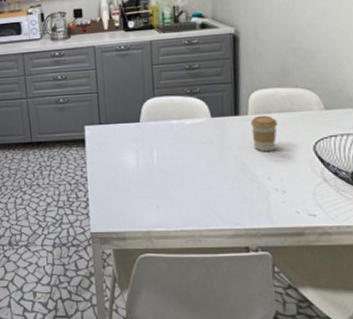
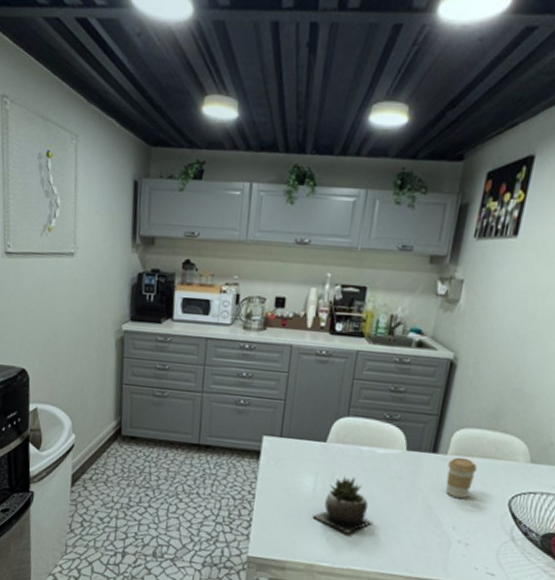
succulent plant: none [140,148,195,198] -> present [312,476,373,533]

